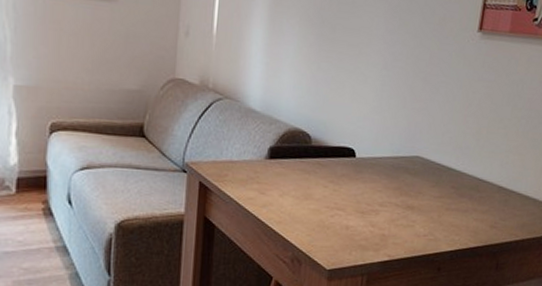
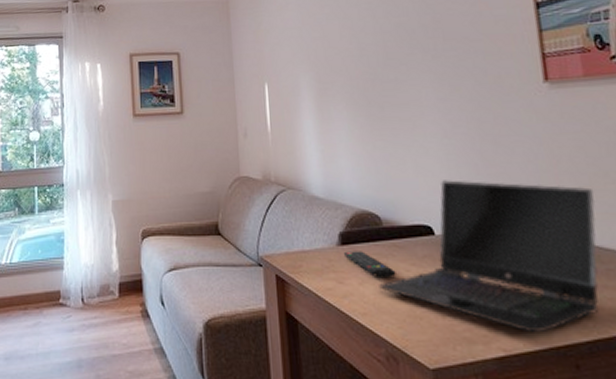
remote control: none [271,164,315,193] -> present [344,251,396,279]
laptop computer: none [297,108,489,243] -> present [379,180,599,333]

